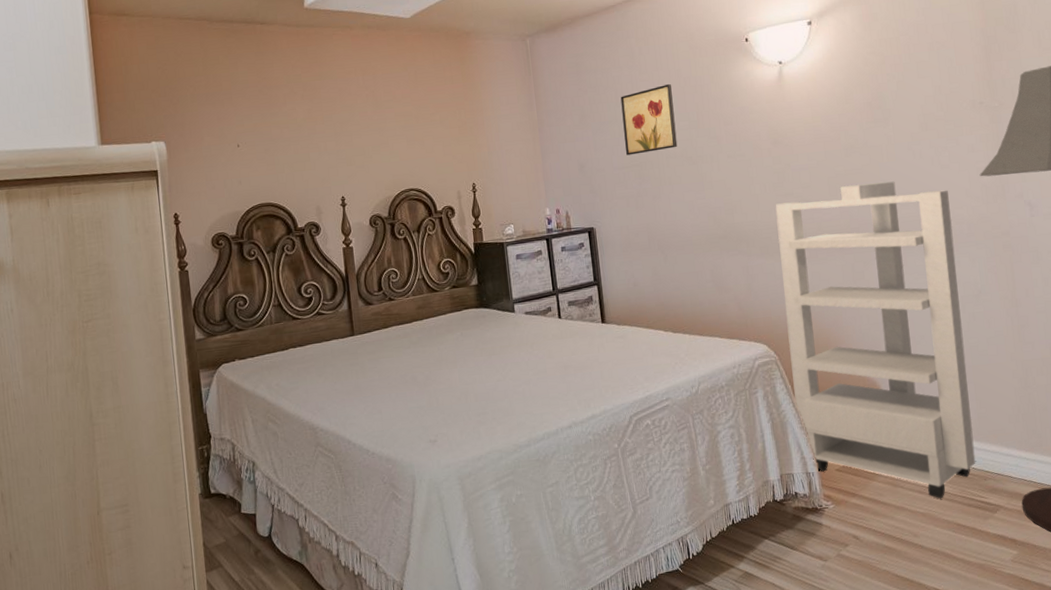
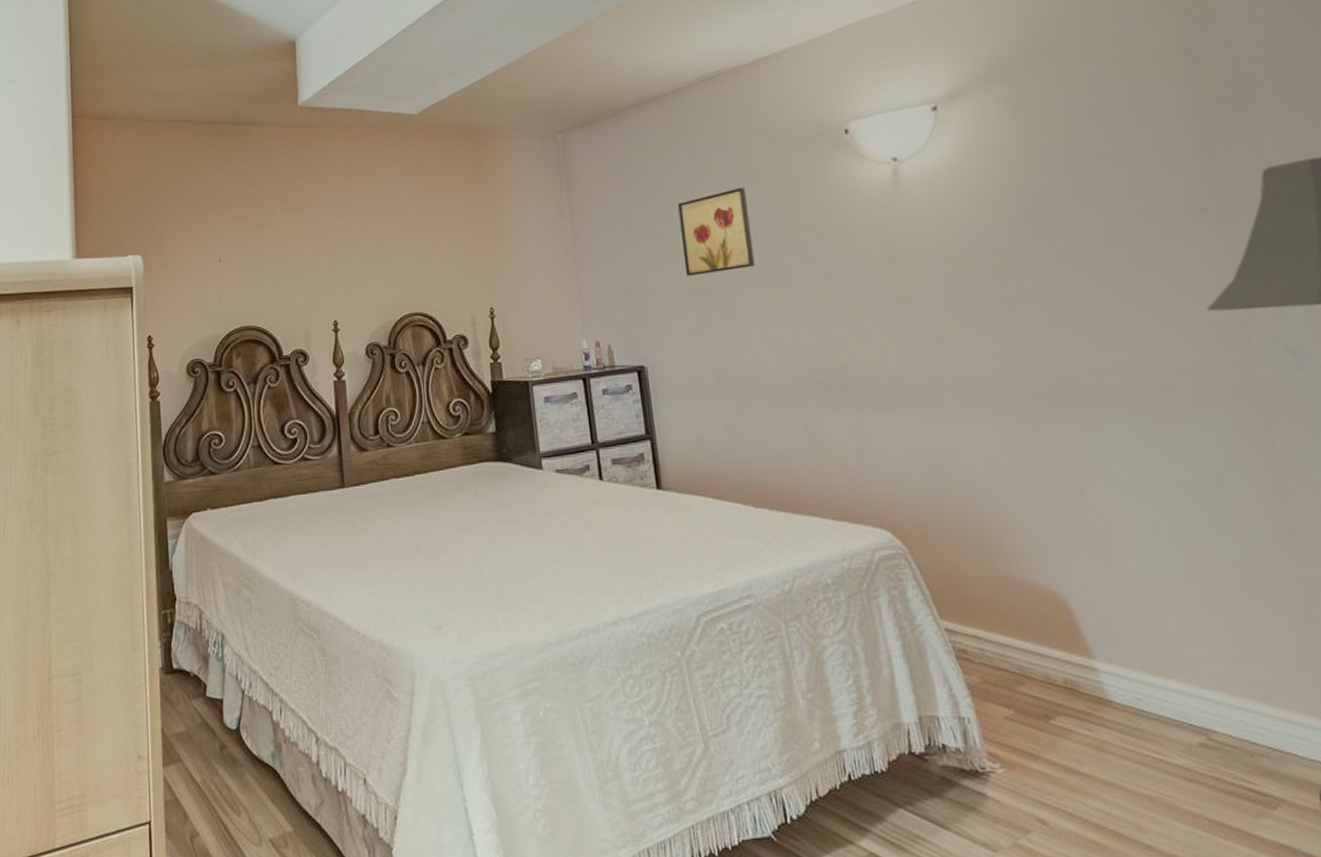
storage cabinet: present [775,181,976,499] -> none [895,315,1234,778]

